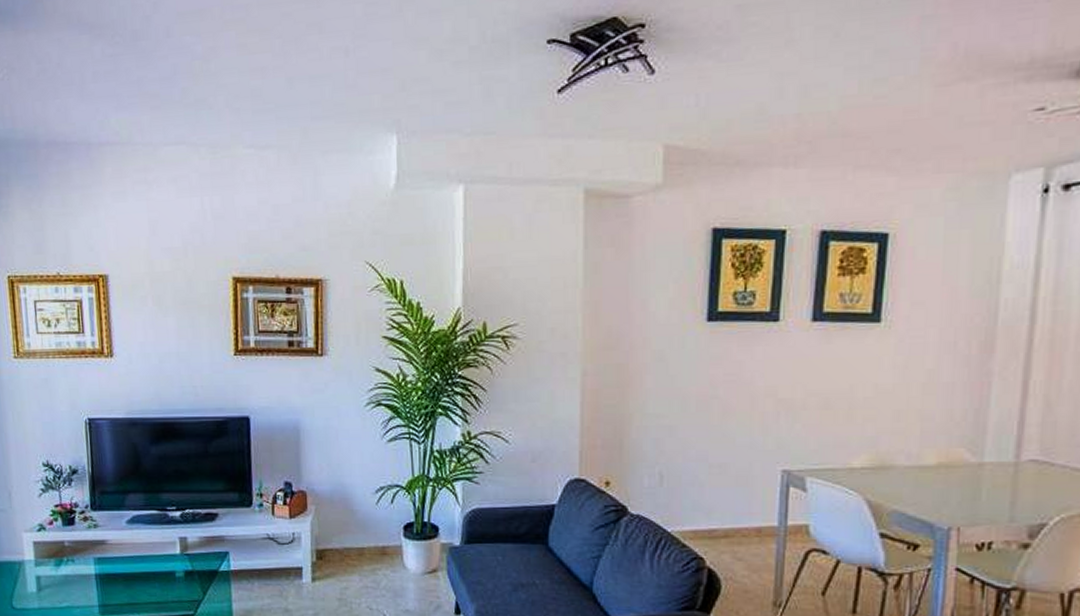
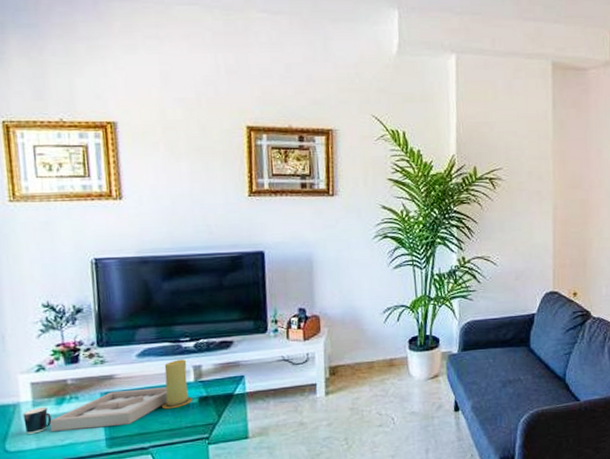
mug: none [27,566,52,593] -> present [23,406,52,434]
decorative tray: none [49,557,155,594] -> present [49,387,168,432]
candle: none [150,529,179,581] -> present [162,359,193,409]

